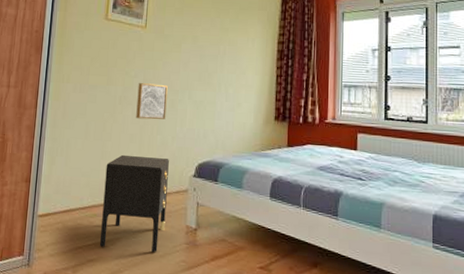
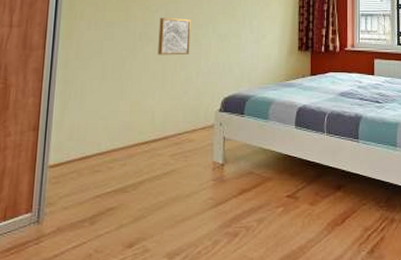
nightstand: present [99,154,169,252] -> none [120,93,194,193]

